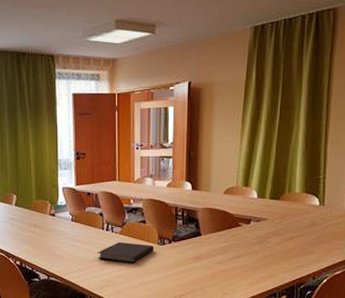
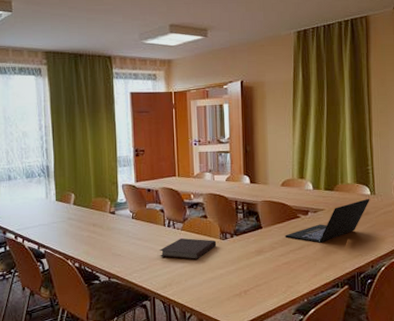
laptop: none [224,209,318,252] -> present [285,198,370,243]

